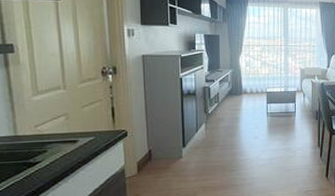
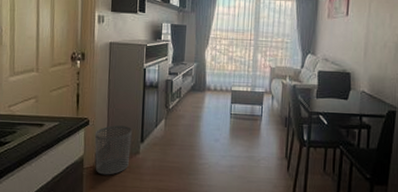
waste bin: none [134,133,173,182] -> present [94,125,132,175]

